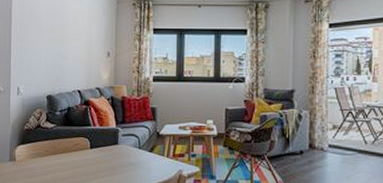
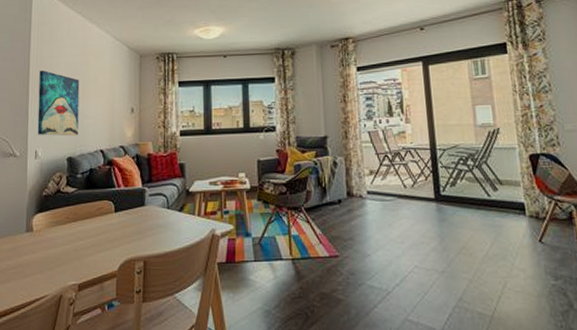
wall art: none [19,11,59,76] -> present [37,70,80,136]

